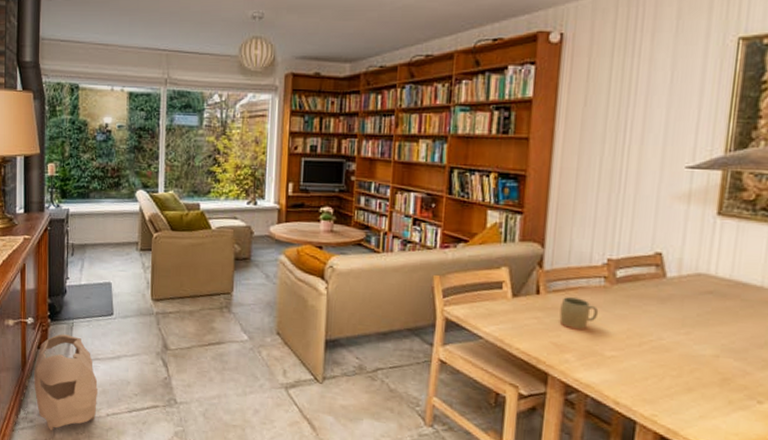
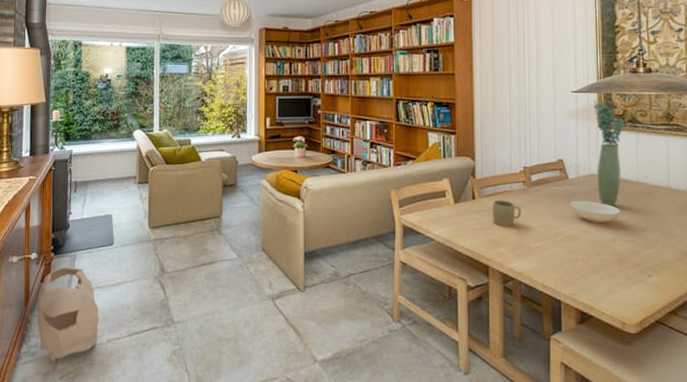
bowl: none [664,304,733,335] -> present [570,200,621,224]
vase: none [704,179,757,316] -> present [593,100,625,207]

